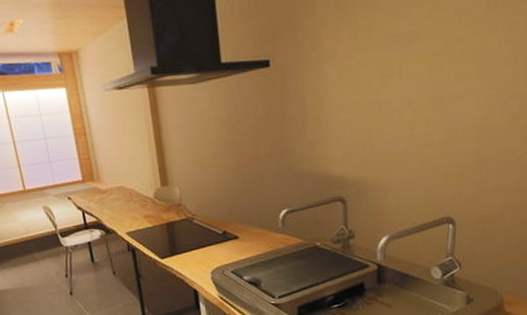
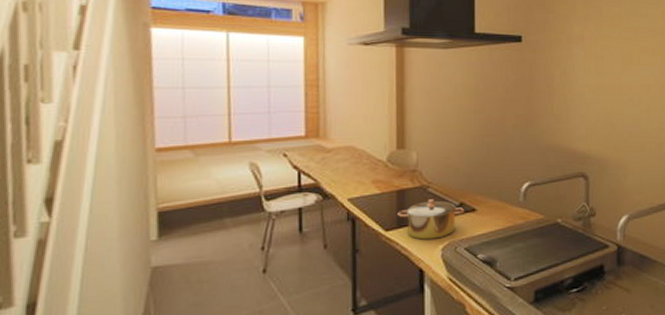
cooking pot: none [169,229,228,265] -> present [398,199,465,240]

